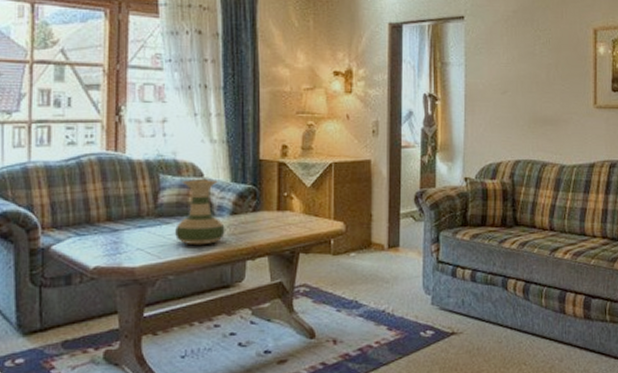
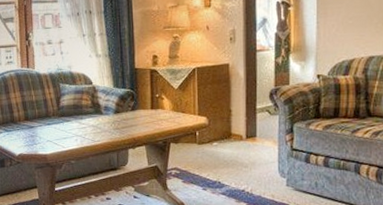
vase: present [175,180,225,246] -> none [74,86,111,138]

